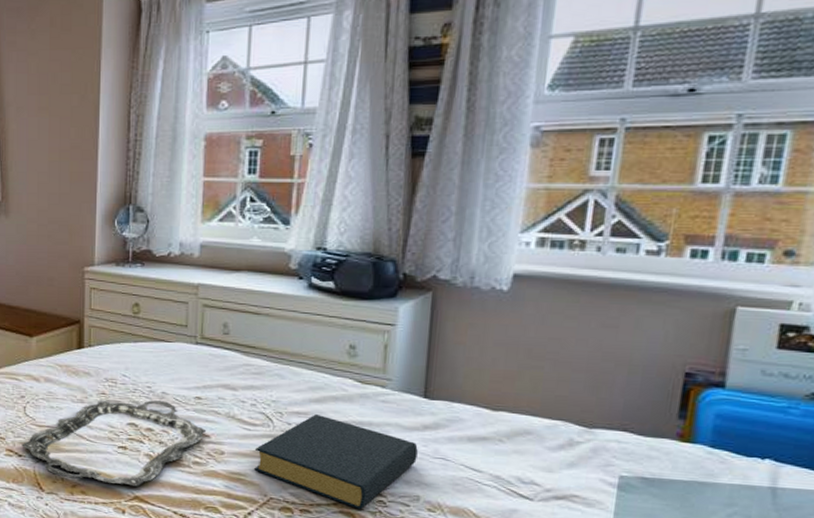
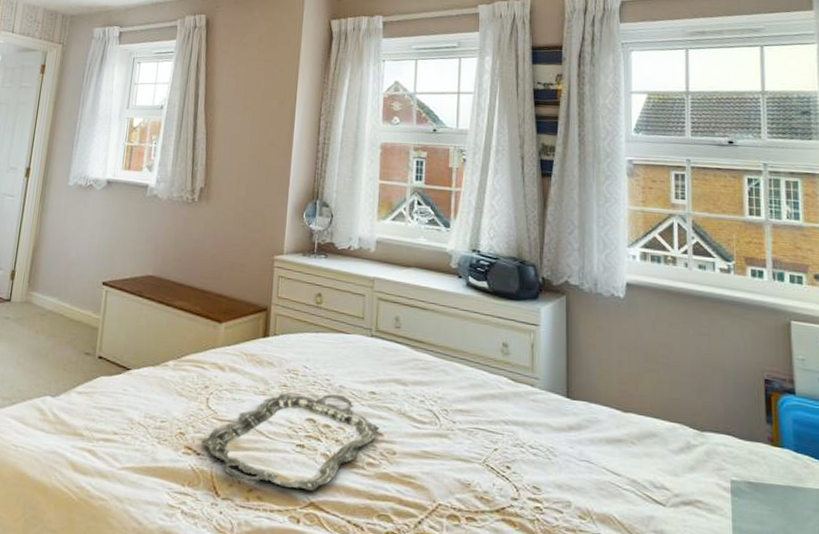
hardback book: present [253,414,418,510] -> none [422,413,566,518]

